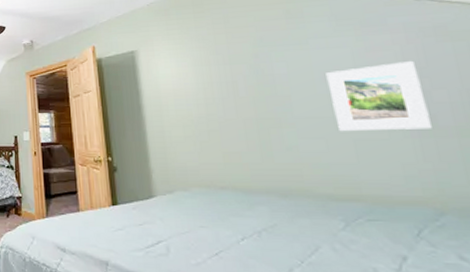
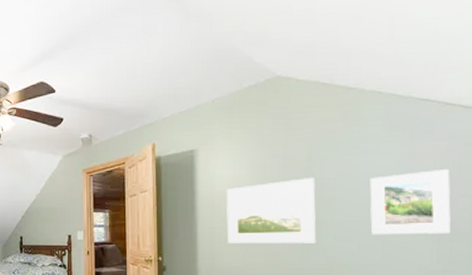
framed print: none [172,74,278,142] -> present [226,178,317,243]

